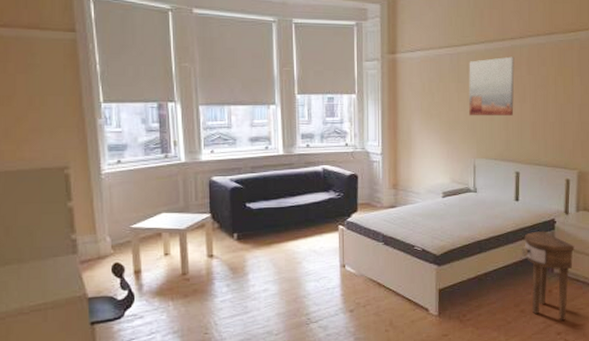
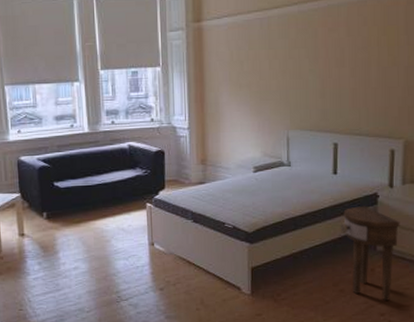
wall art: present [469,56,515,116] -> none [280,17,332,85]

